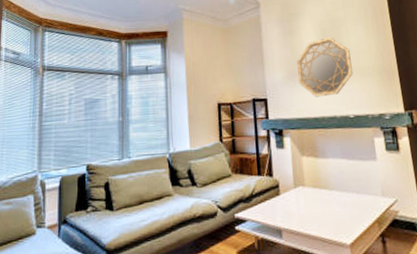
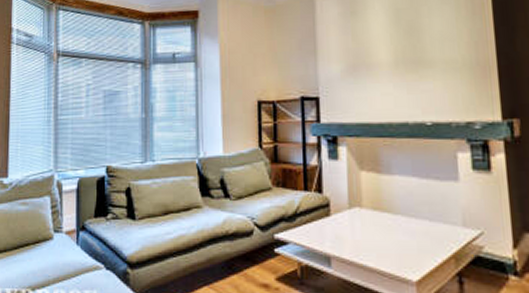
home mirror: present [297,37,353,97] -> none [360,20,434,98]

